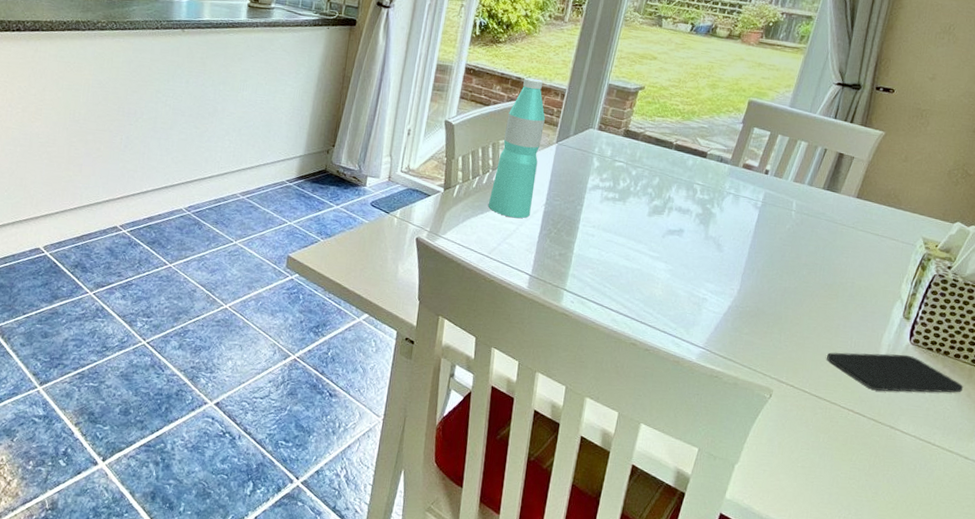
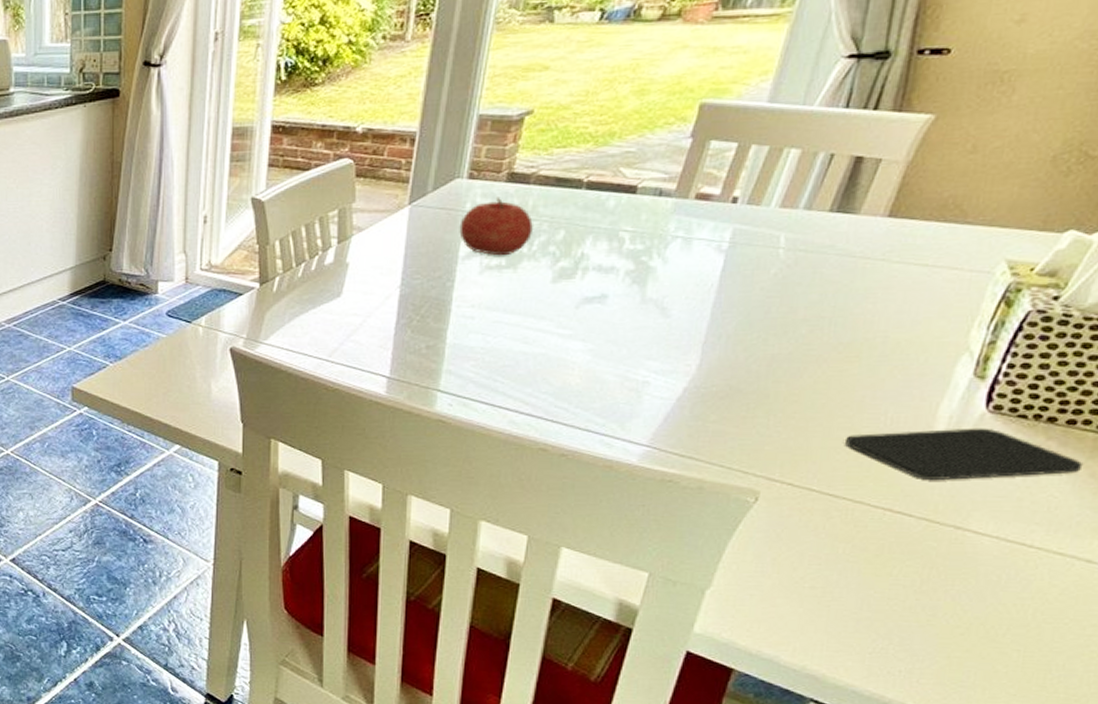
water bottle: present [488,77,545,219] -> none [321,124,390,309]
fruit: none [589,146,639,192] -> present [459,197,534,256]

